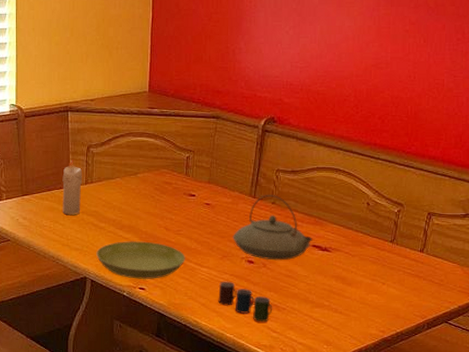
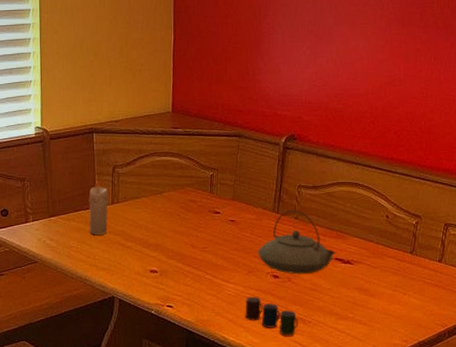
saucer: present [96,241,185,279] -> none [124,259,212,297]

